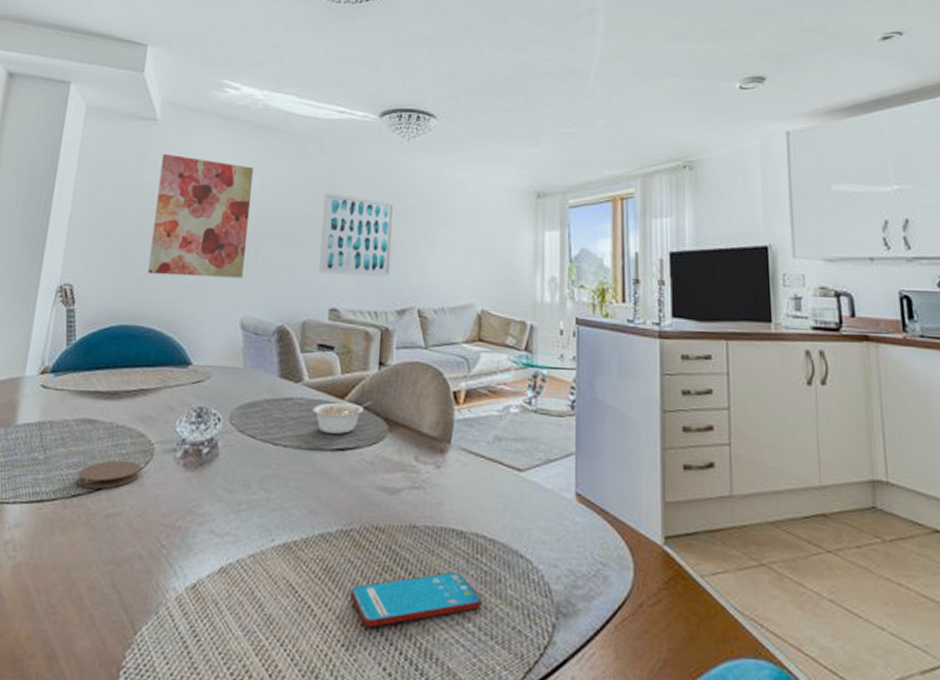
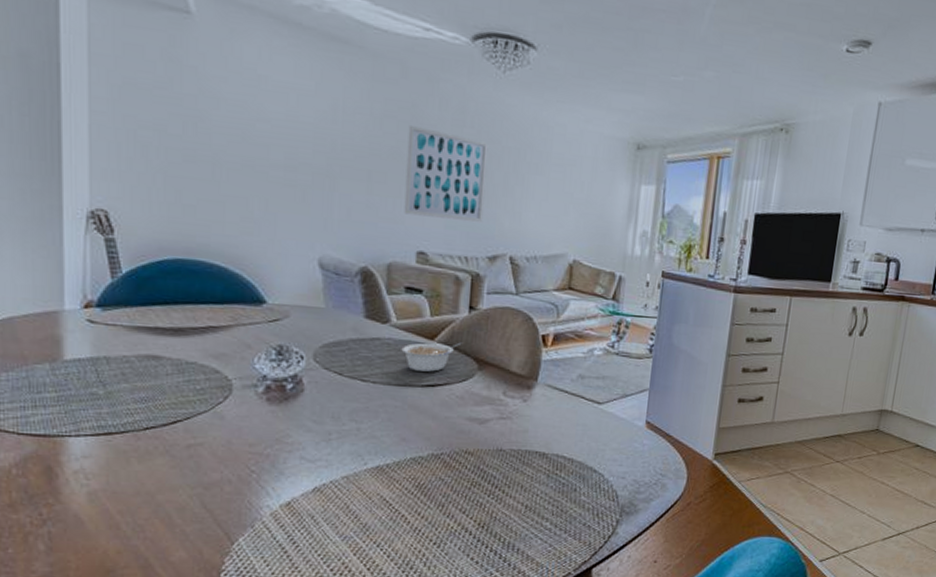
coaster: present [77,460,140,489] -> none [148,395,219,422]
wall art: present [148,153,254,279] -> none [202,58,324,215]
smartphone: present [350,572,482,628] -> none [442,485,559,530]

